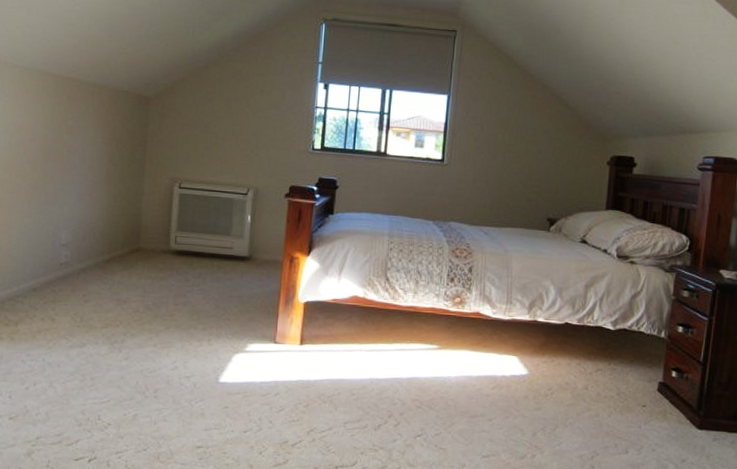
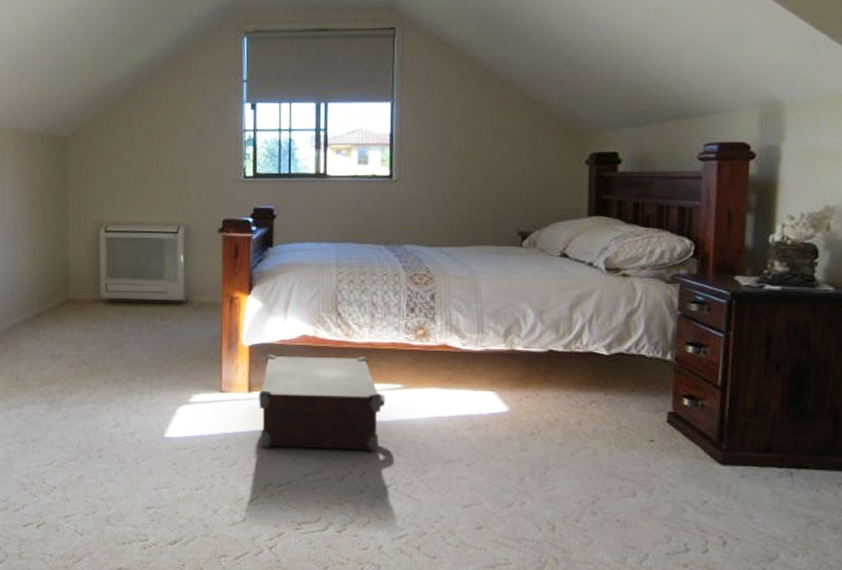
suitcase: none [307,311,423,405] -> present [259,354,386,452]

